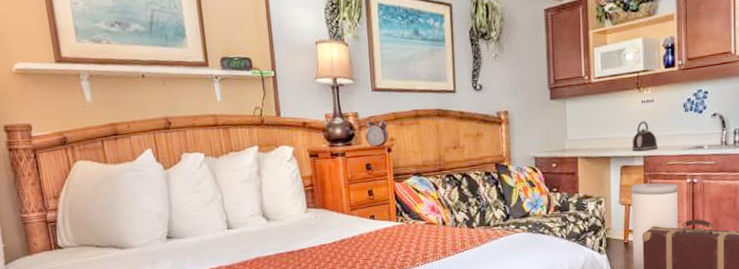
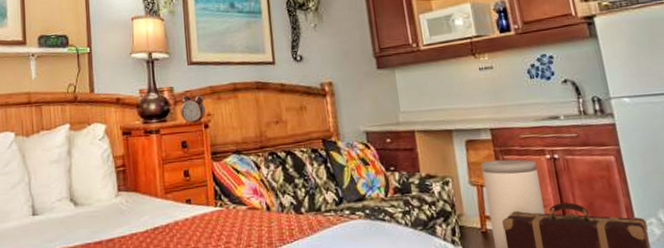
kettle: present [632,121,658,152] -> none [474,89,506,124]

